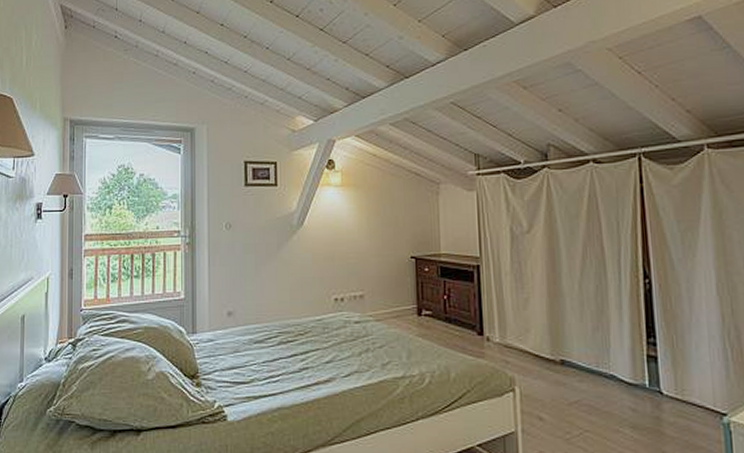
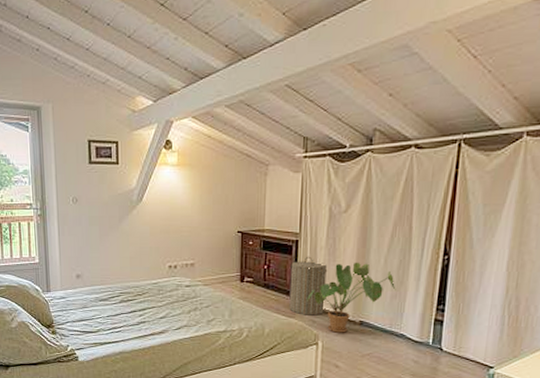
laundry hamper: none [474,283,518,355] -> present [289,256,328,316]
house plant: none [496,288,597,375] -> present [307,262,396,333]

